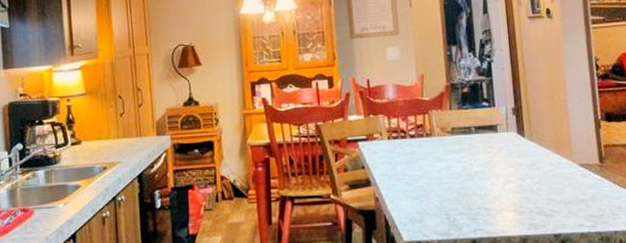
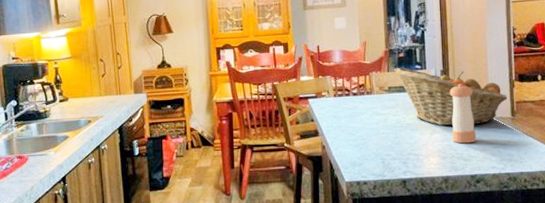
fruit basket: none [457,104,594,175] -> present [393,67,508,126]
pepper shaker: none [524,124,559,196] -> present [450,83,476,144]

